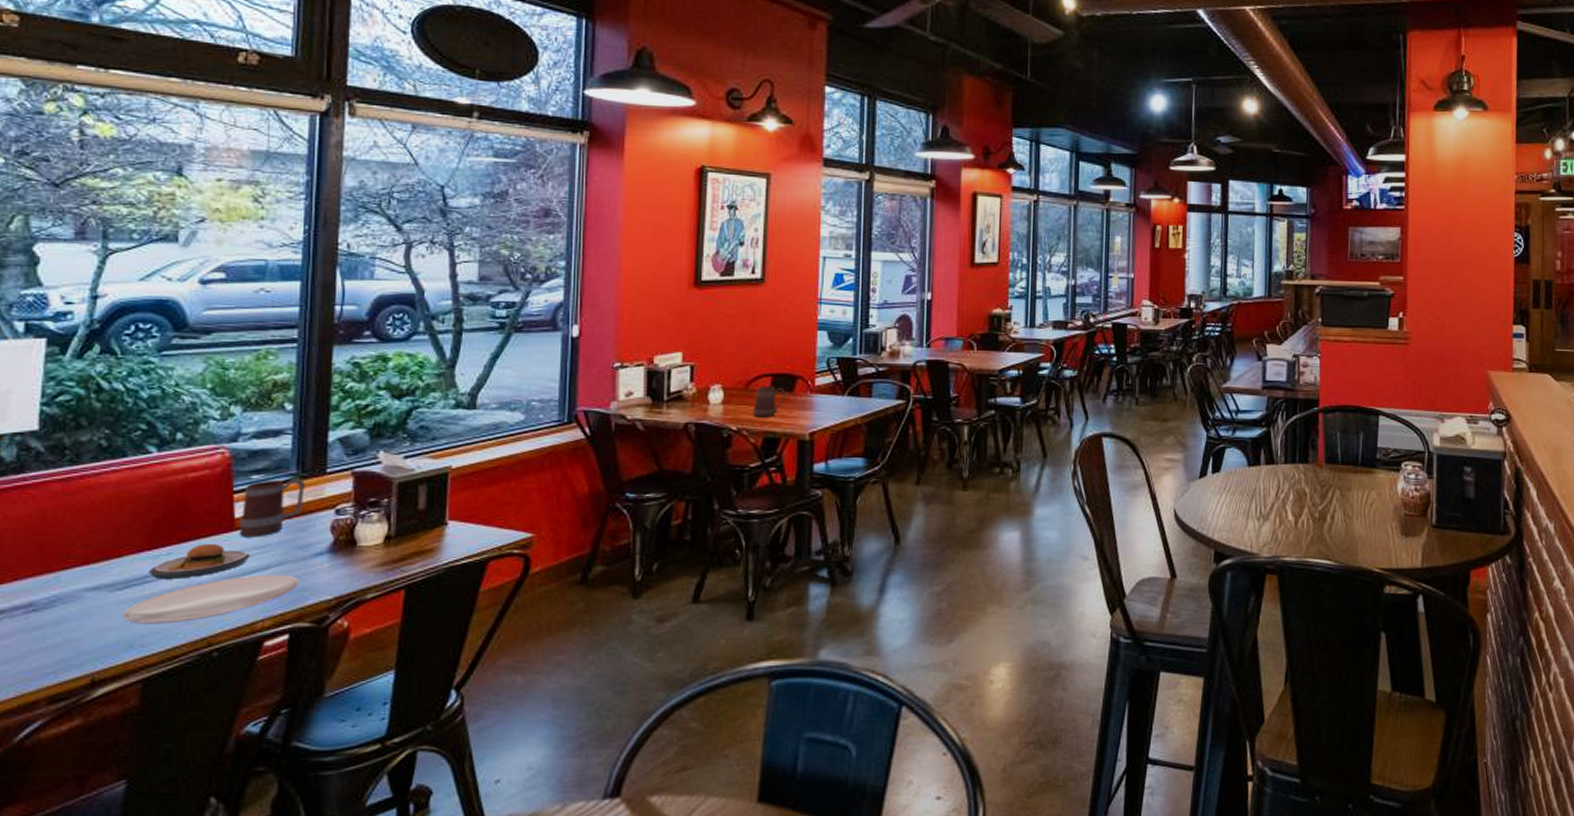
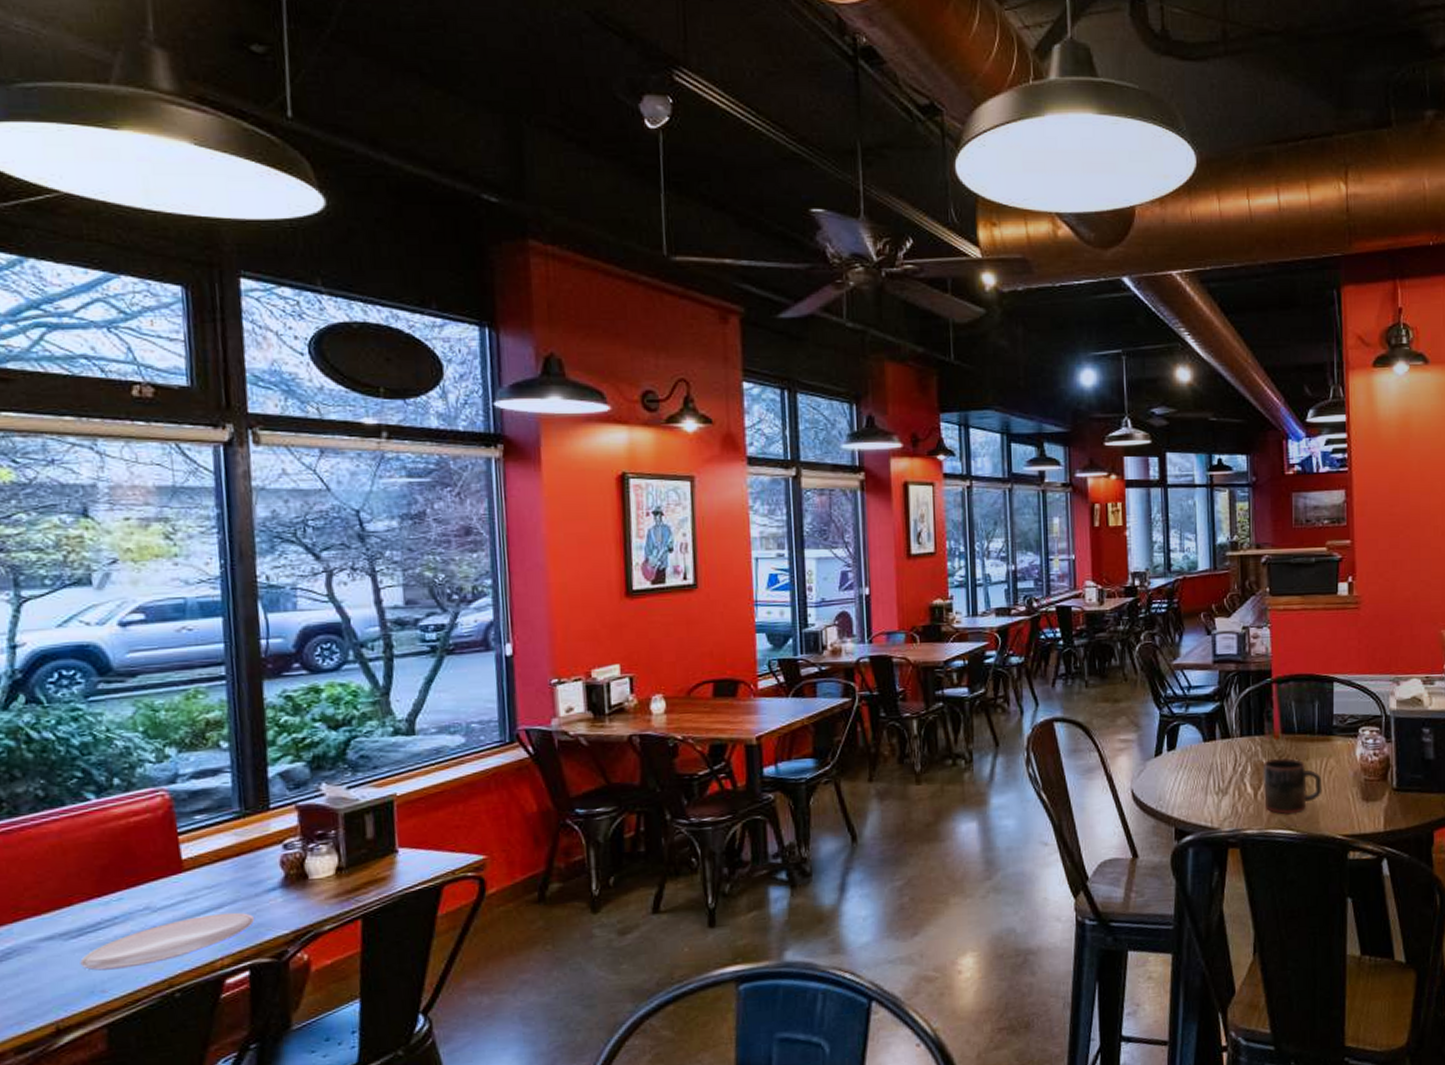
burger: present [148,543,250,579] -> none [100,886,202,925]
beer mug: present [240,478,305,538] -> none [187,815,250,879]
beer mug: present [753,385,785,417] -> none [697,692,729,725]
mug: none [1303,487,1363,545] -> present [1262,757,1322,815]

